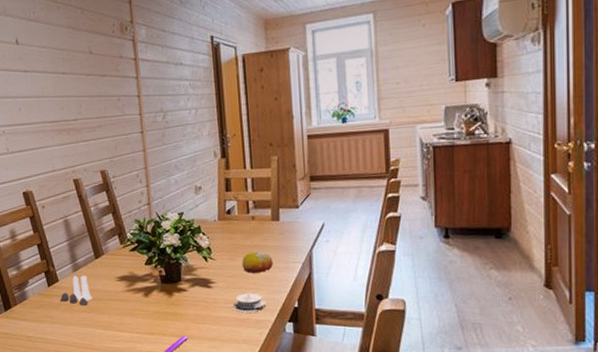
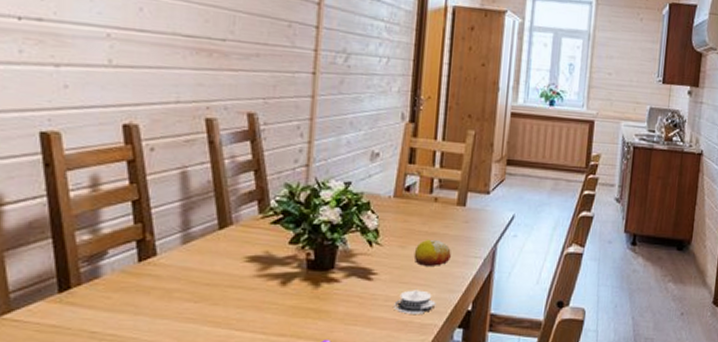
salt and pepper shaker set: present [59,275,92,306] -> none [153,249,205,292]

